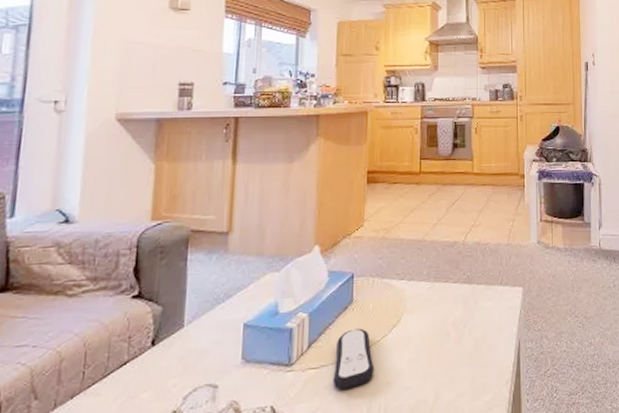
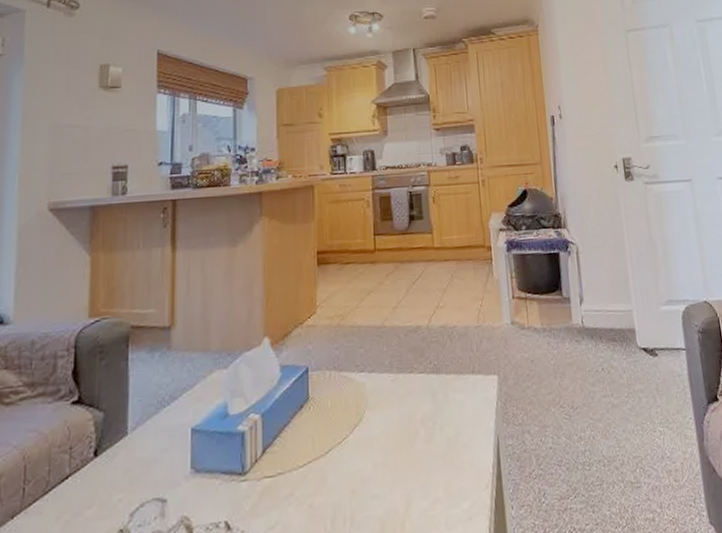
remote control: present [332,328,375,390] -> none [291,429,337,500]

